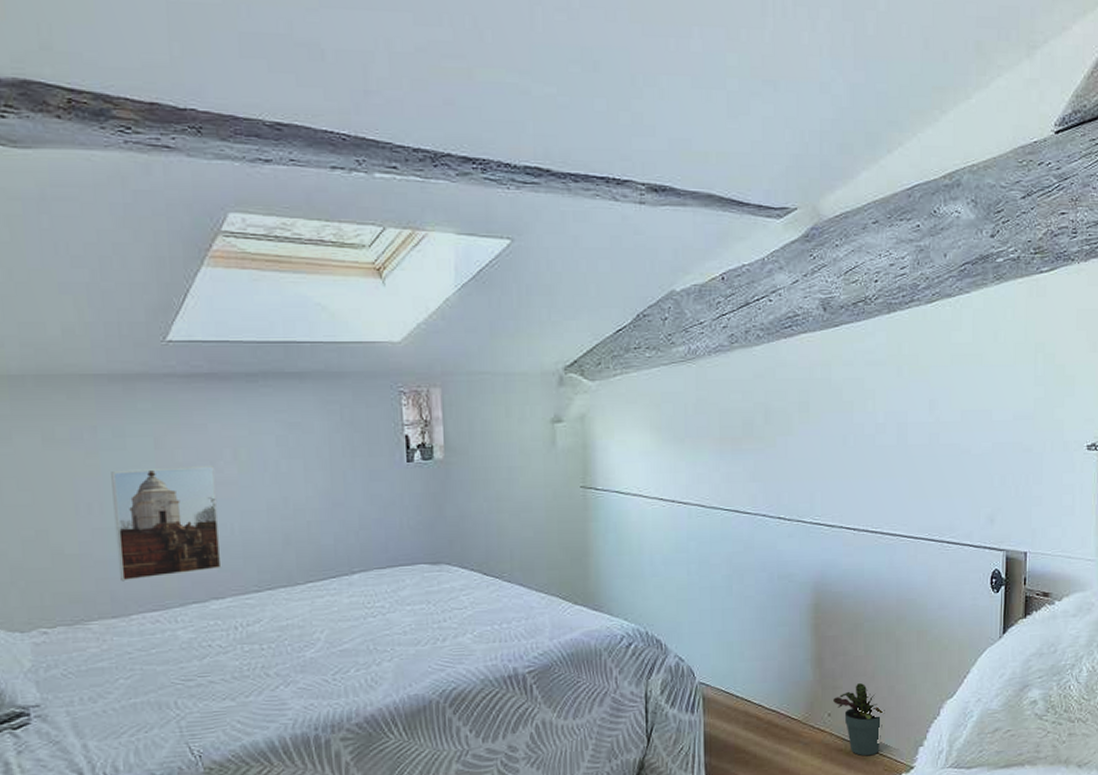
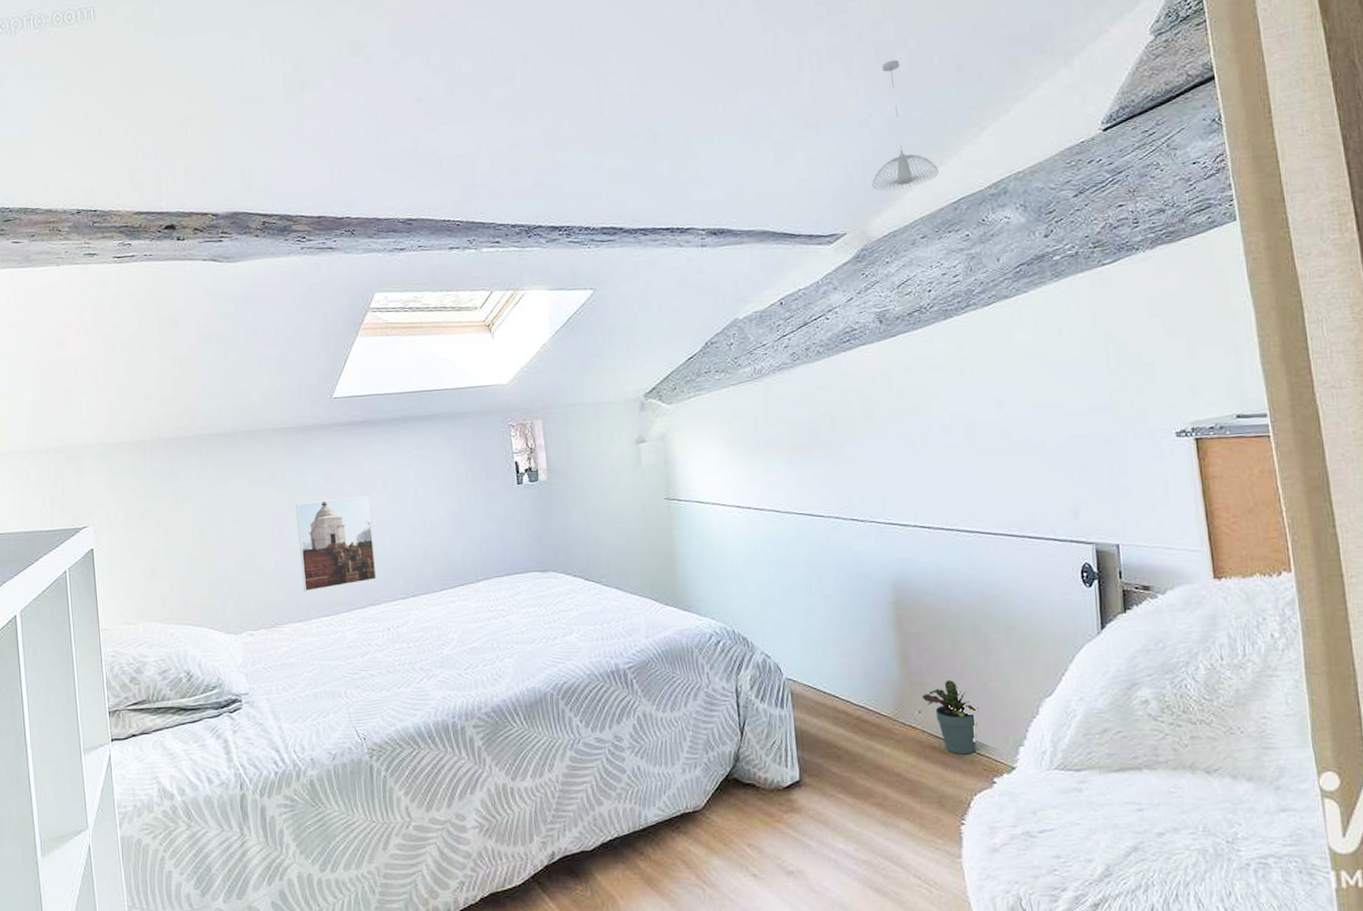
pendant light: none [828,20,897,167] -> present [872,59,939,191]

